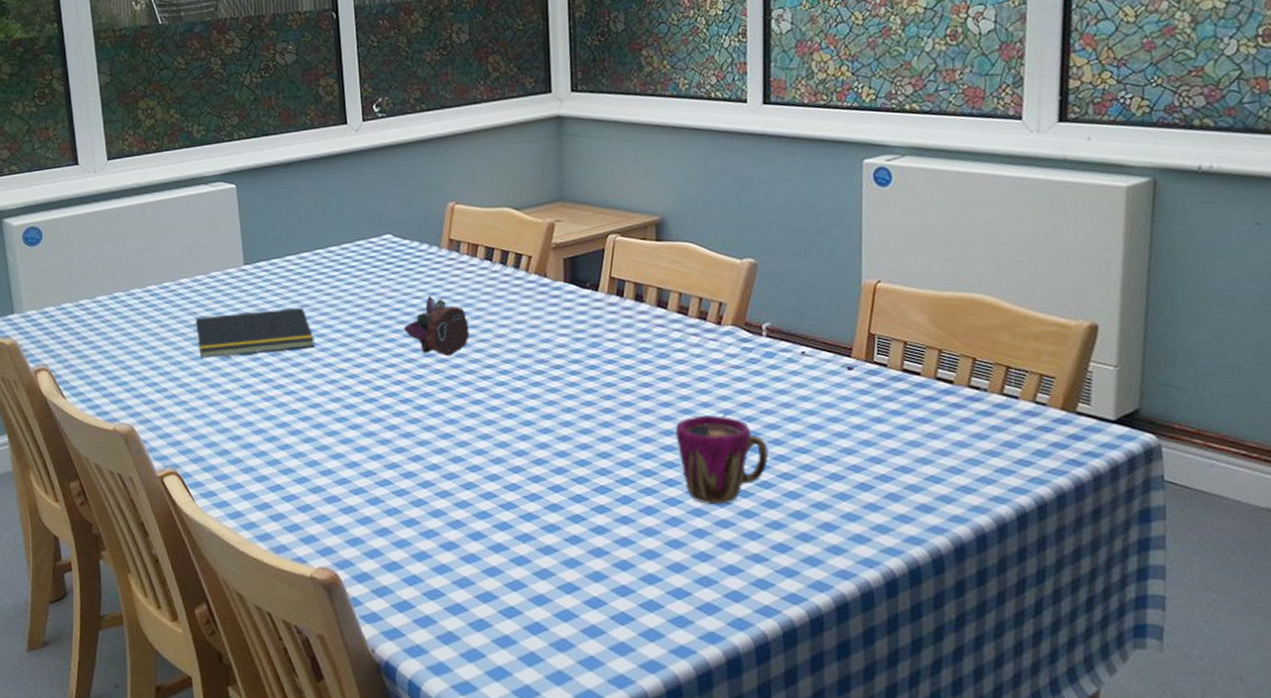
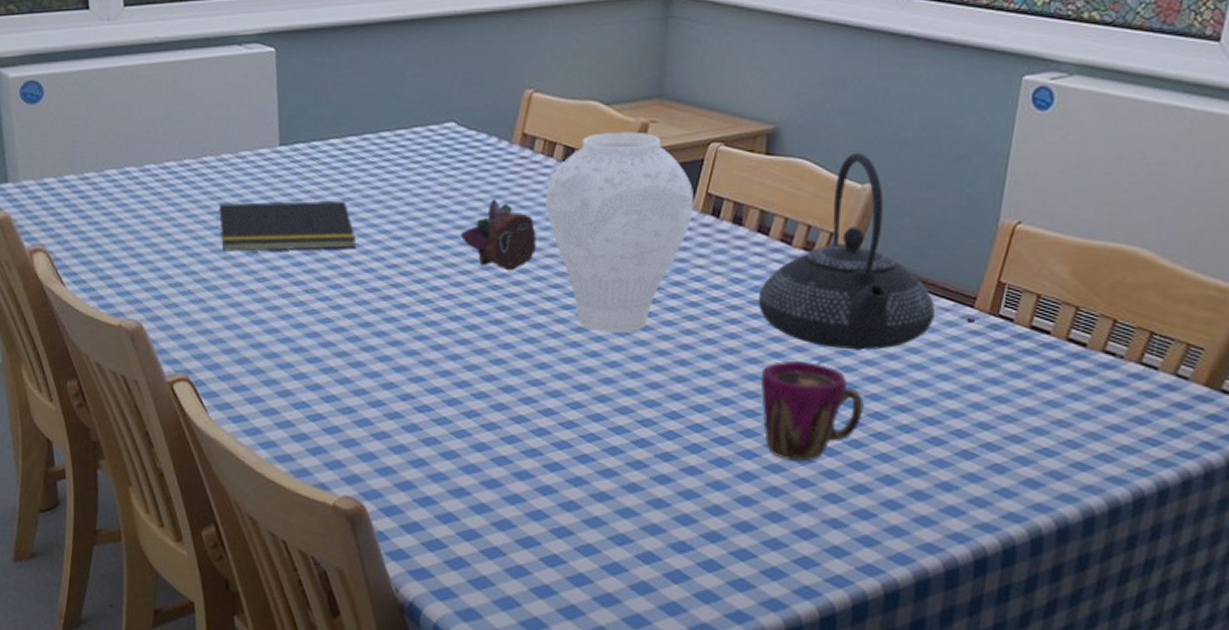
vase: none [473,230,601,403] -> present [546,131,694,333]
teapot: none [664,233,818,402] -> present [758,152,935,350]

